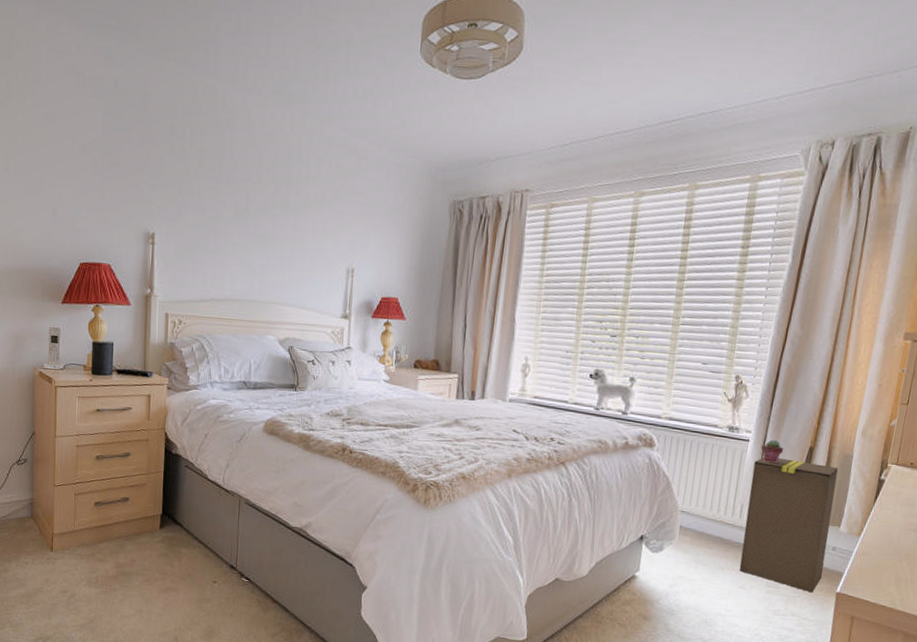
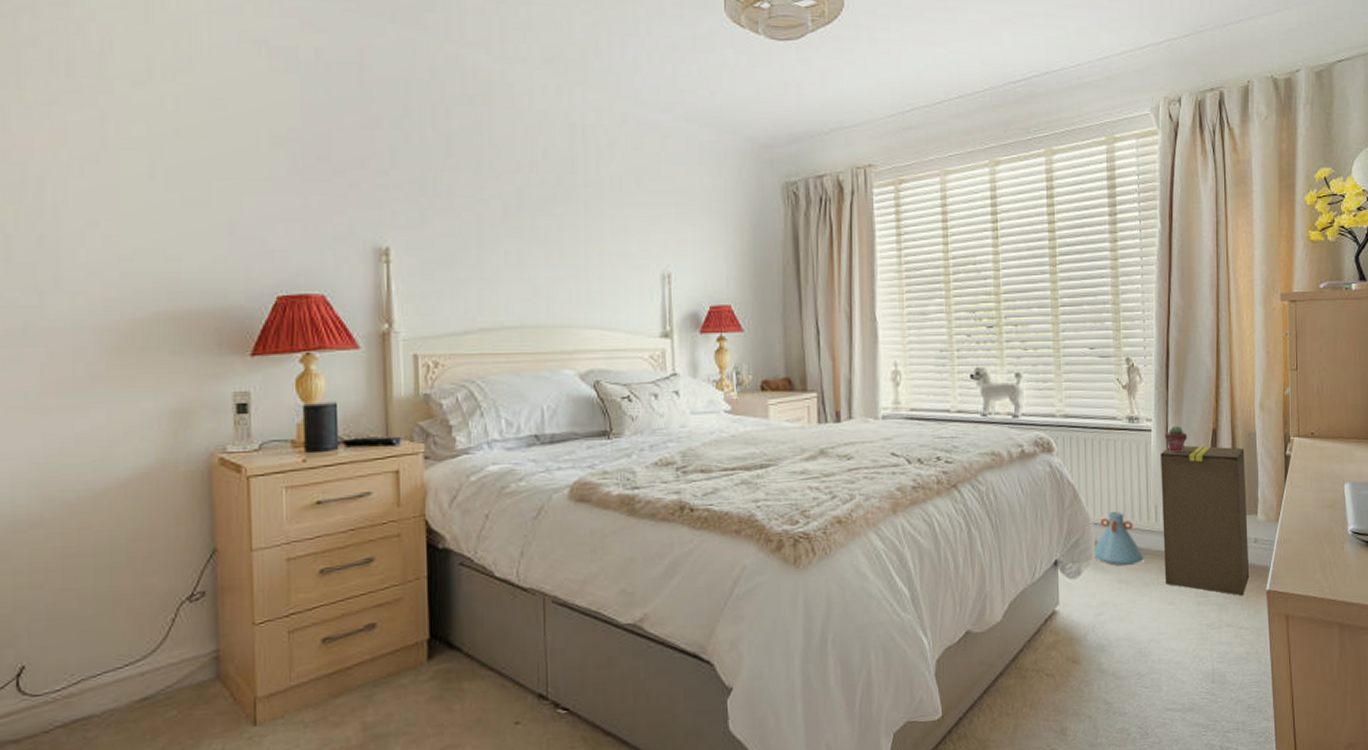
vase: none [676,503,724,551] -> present [1092,511,1144,566]

